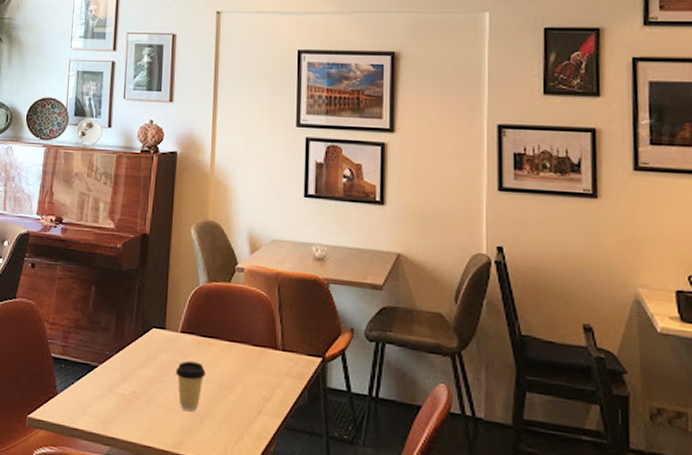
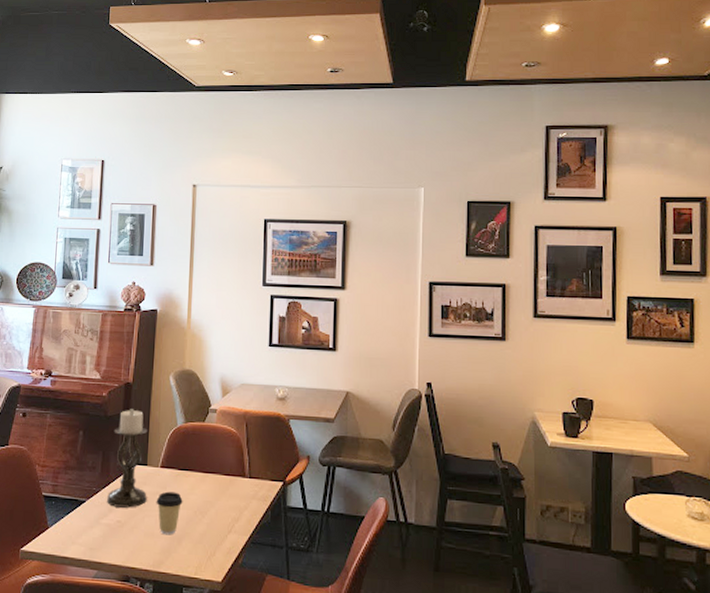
candle holder: none [121,263,166,378] -> present [107,409,148,508]

